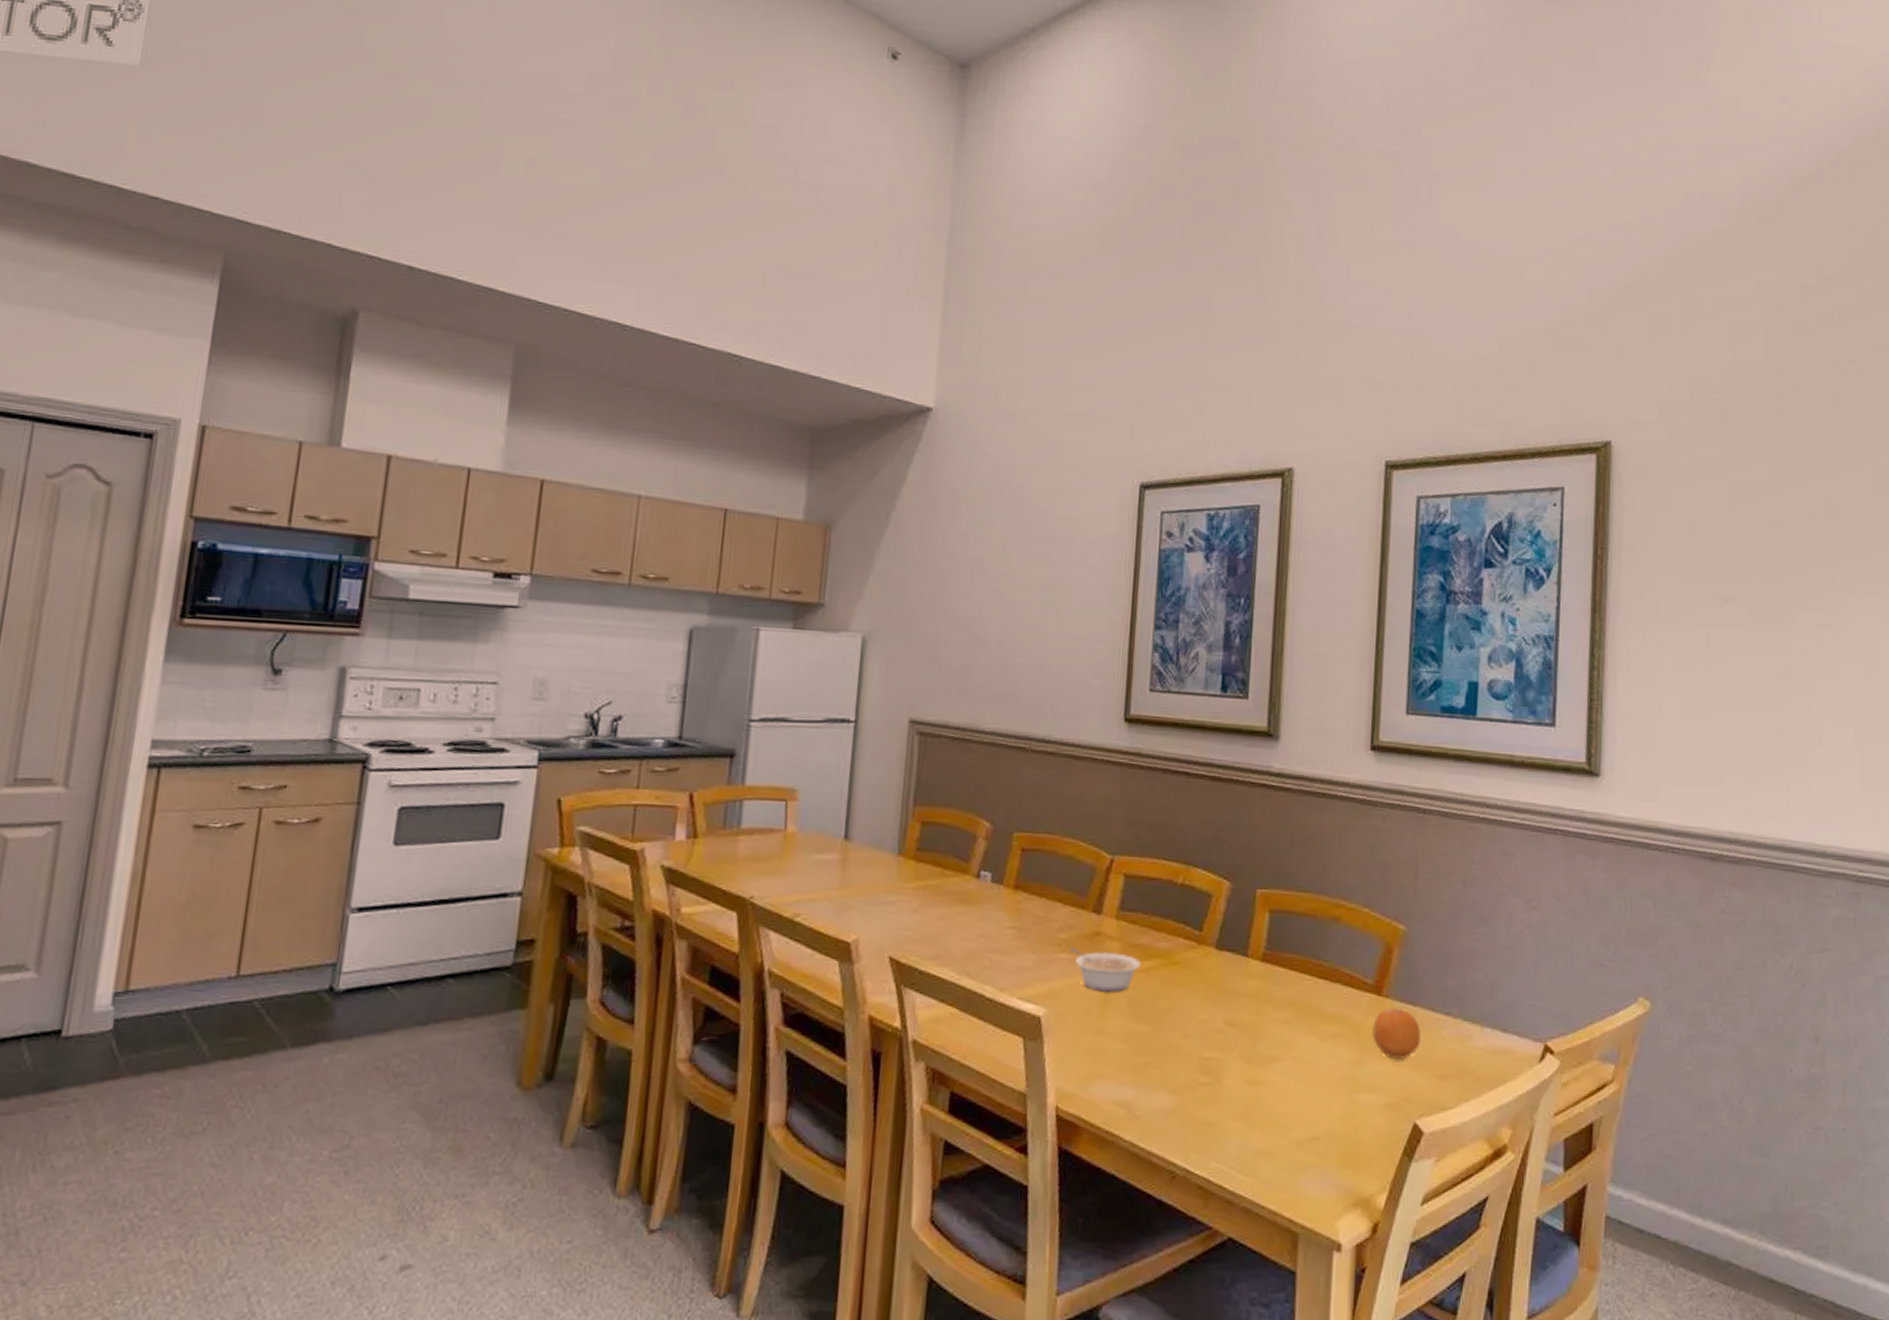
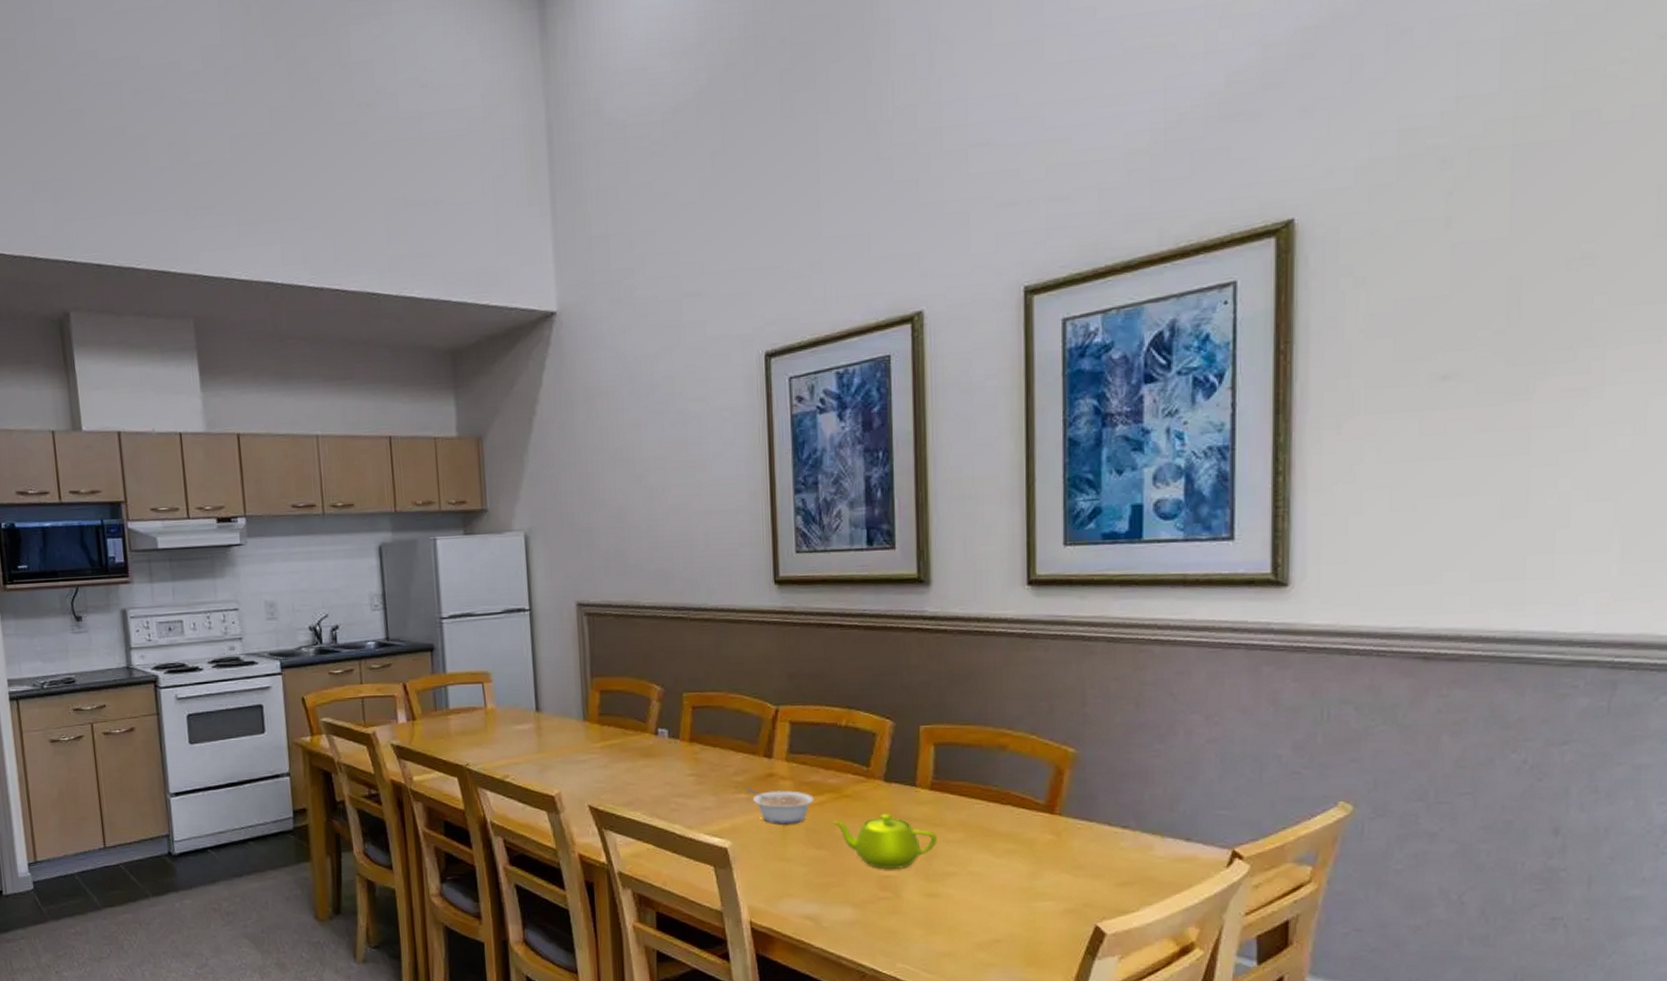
teapot: none [1157,985,1264,1051] -> present [832,813,937,870]
fruit: present [1372,1008,1421,1059] -> none [1047,824,1098,870]

